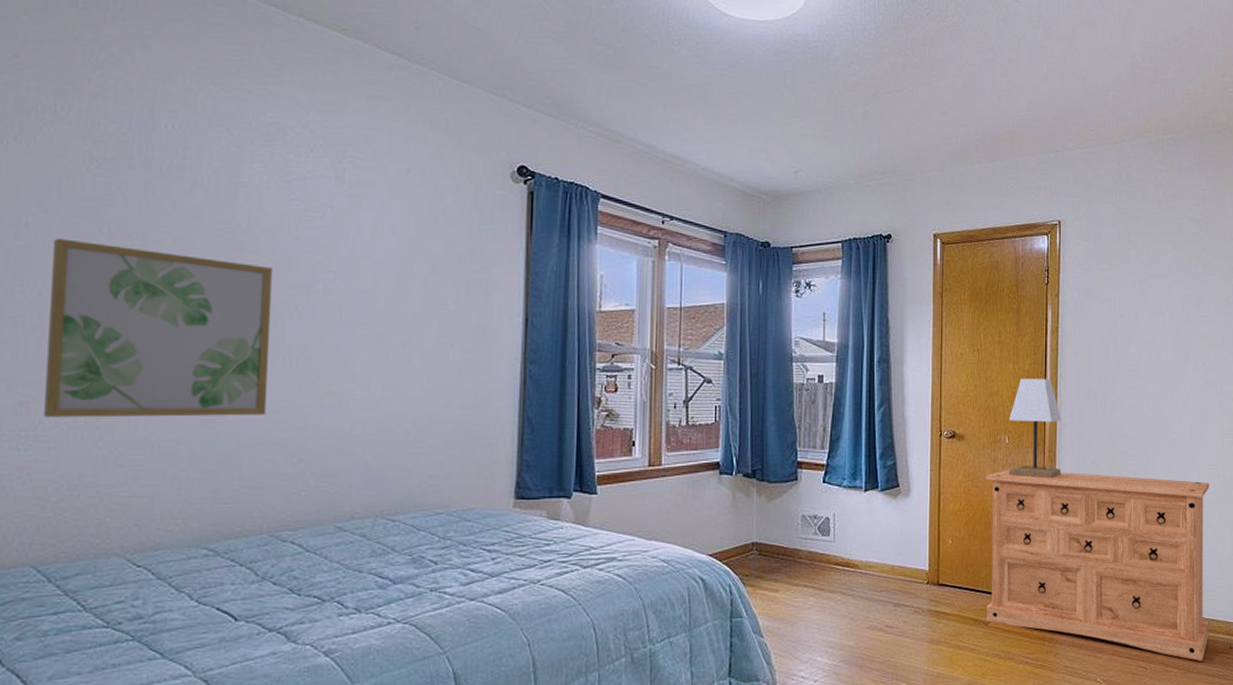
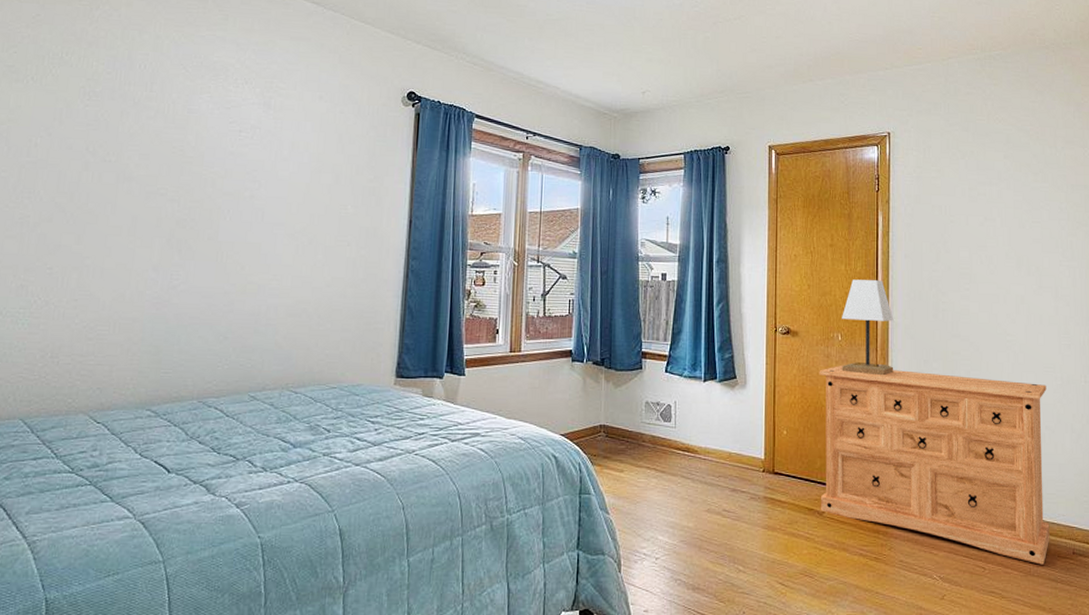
wall art: present [44,238,274,418] -> none [38,156,213,300]

